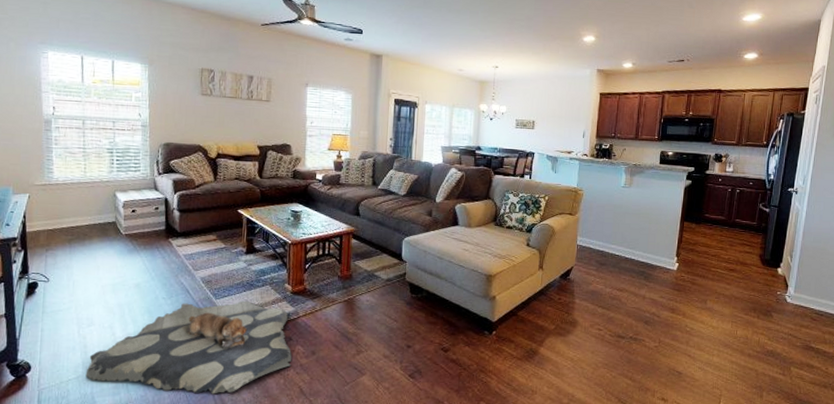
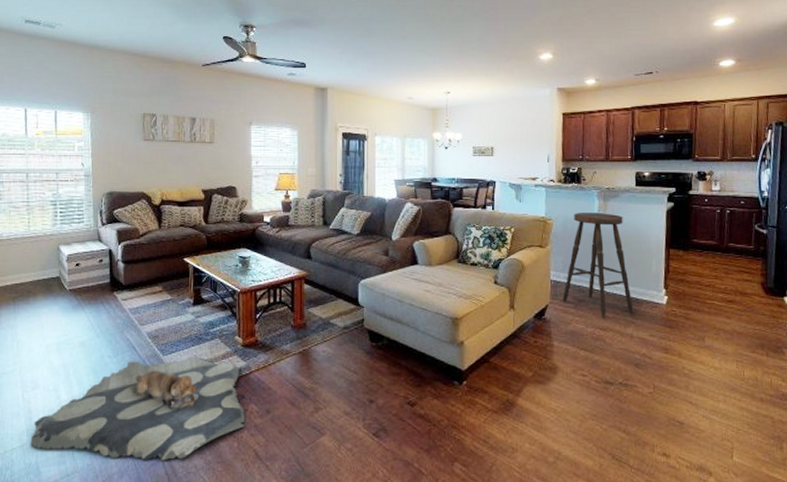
bar stool: none [586,185,648,280] -> present [562,213,634,318]

